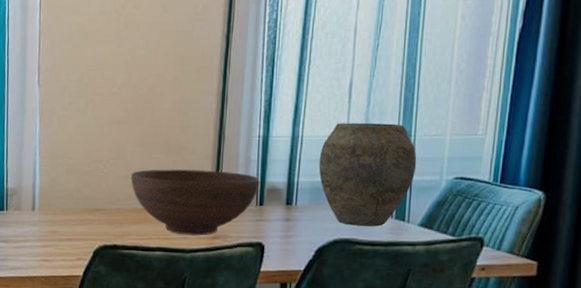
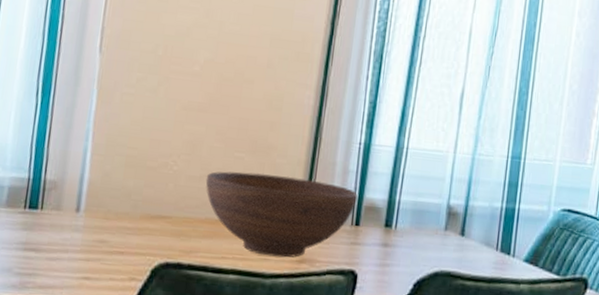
vase: present [318,123,417,226] -> none [423,136,526,259]

